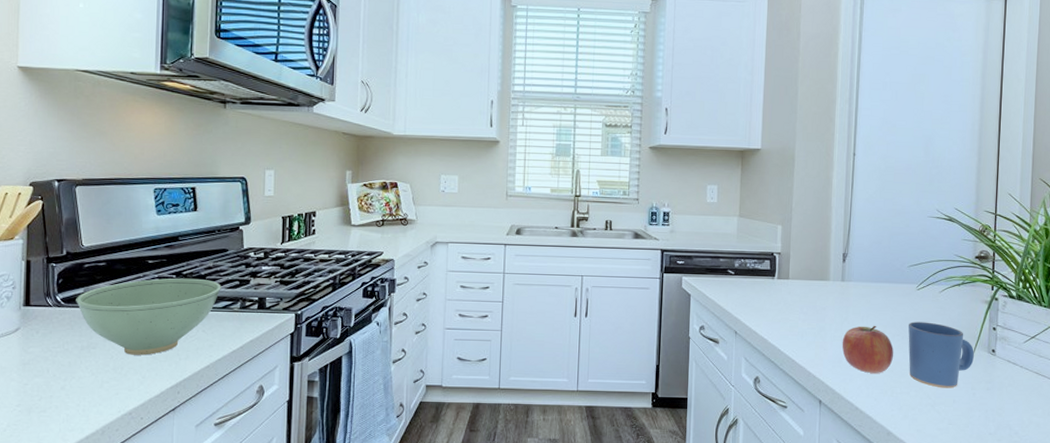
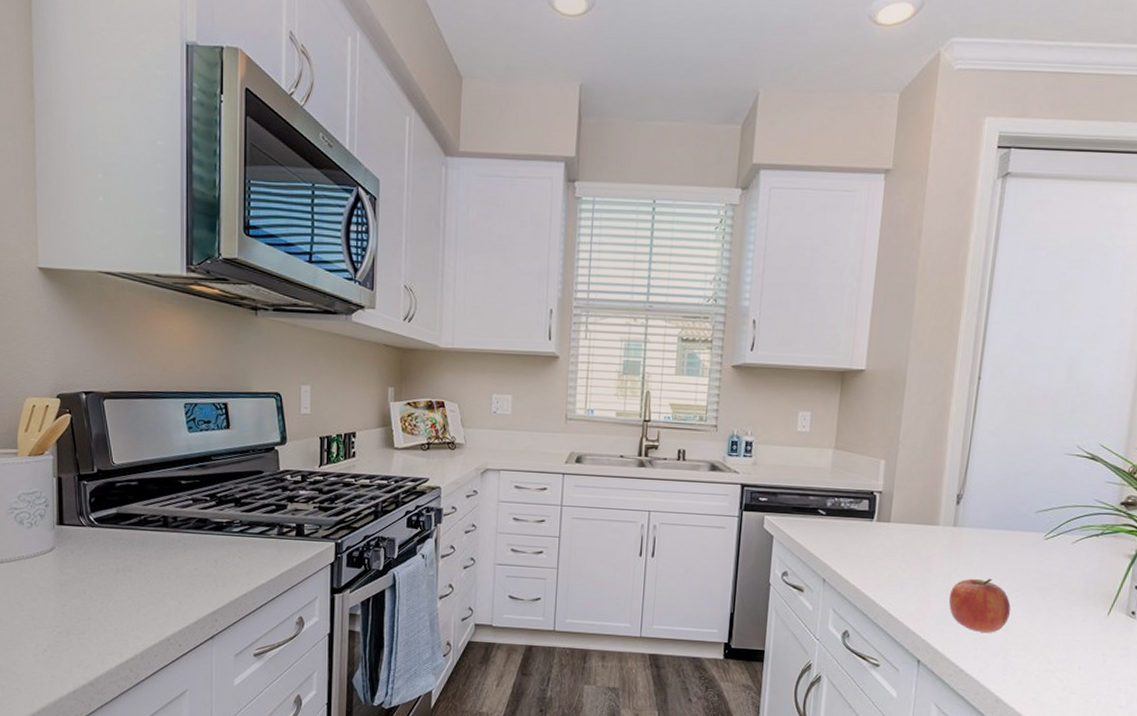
bowl: present [76,278,221,355] -> none [109,500,257,581]
mug: present [908,322,974,388] -> none [1027,576,1109,653]

